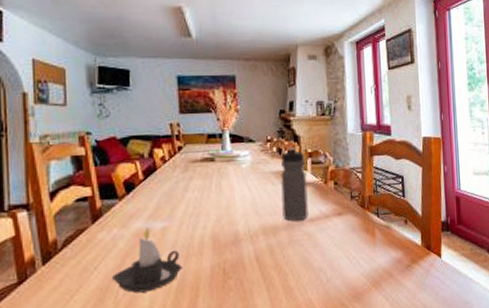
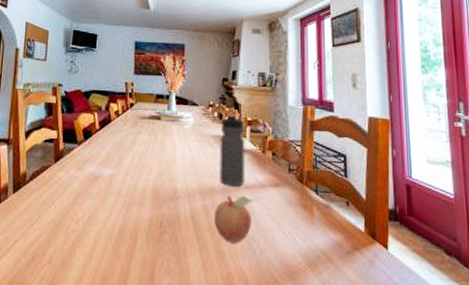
candle: present [112,227,183,293] -> none [65,172,125,232]
fruit: none [279,228,319,277] -> present [213,195,254,243]

